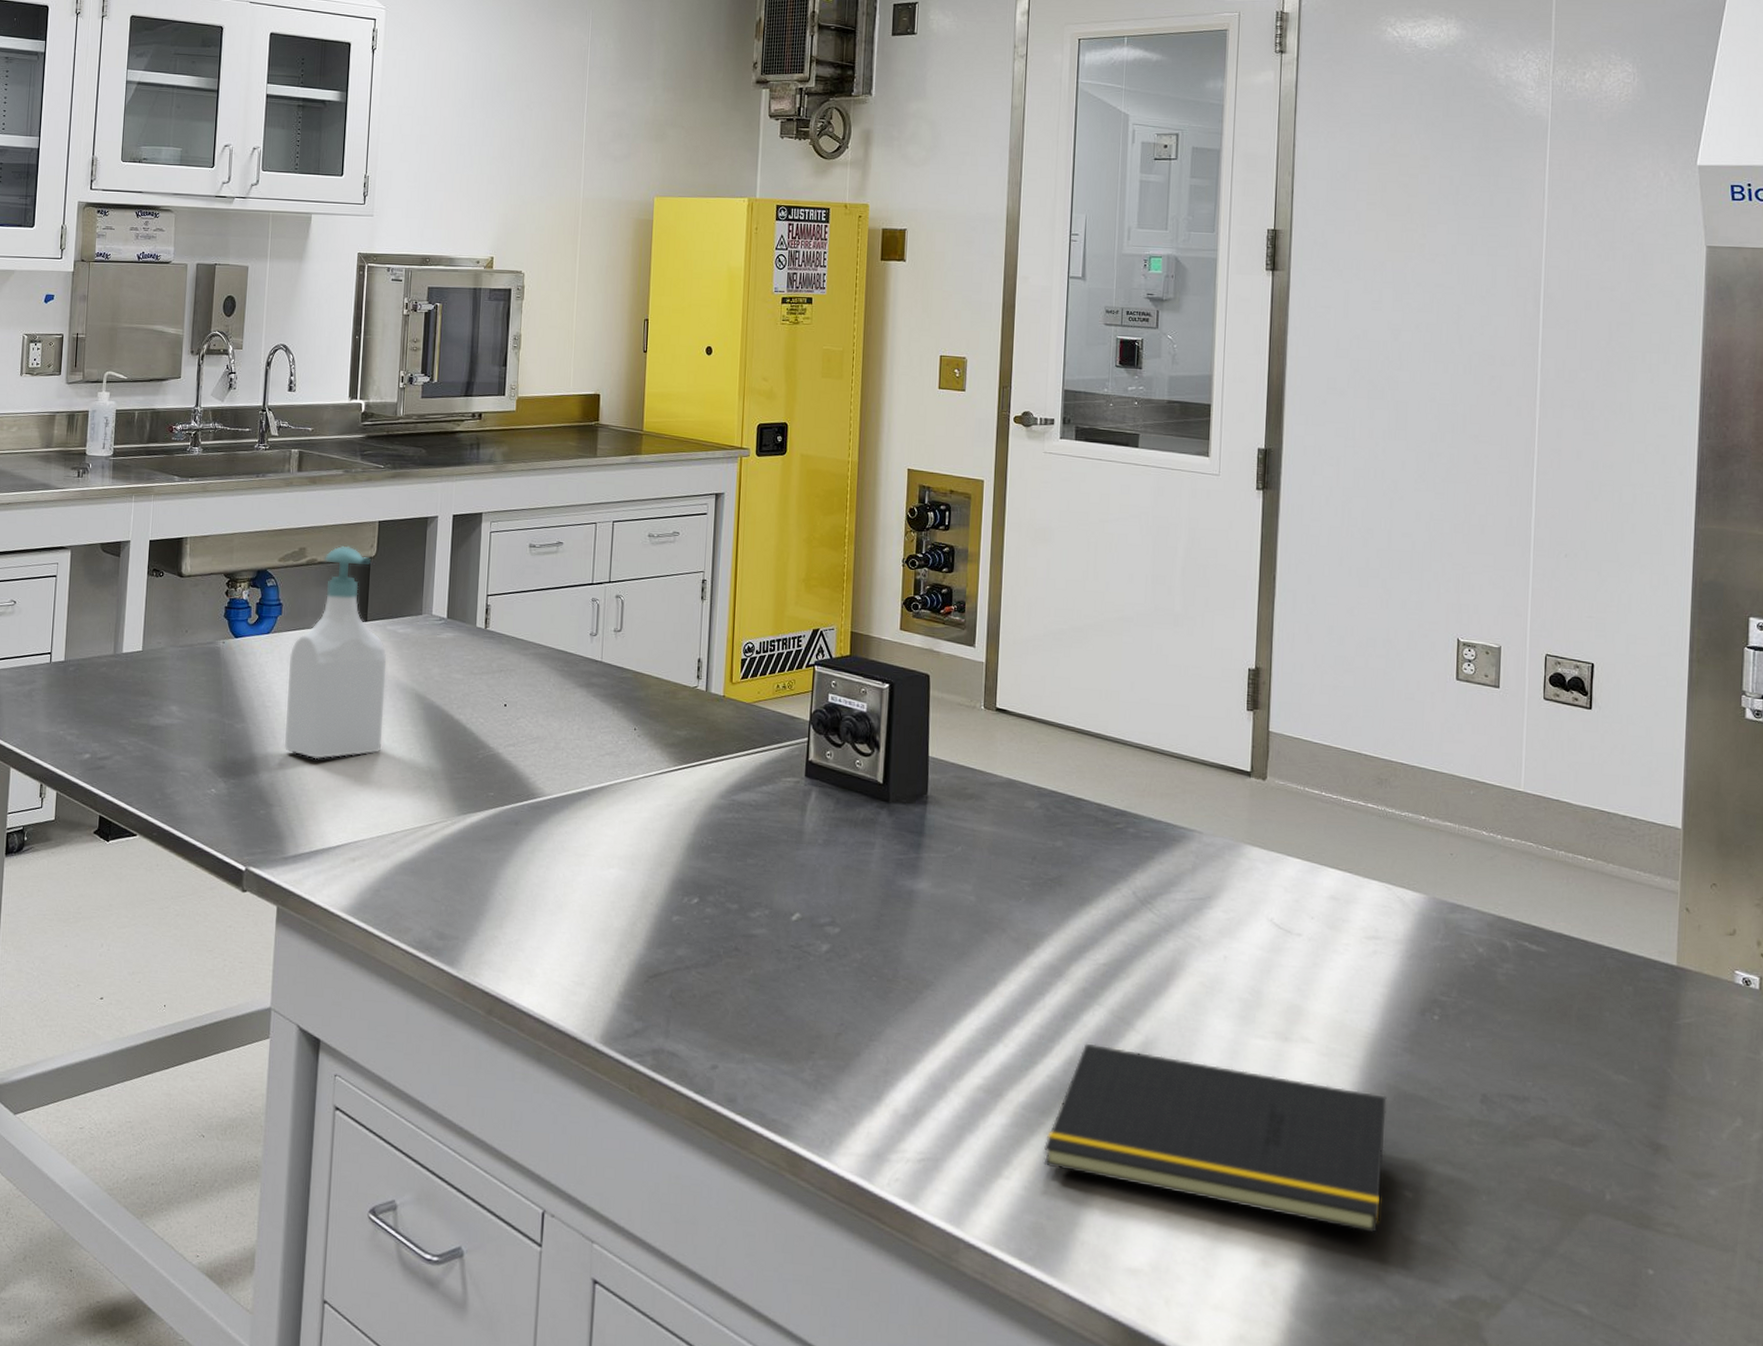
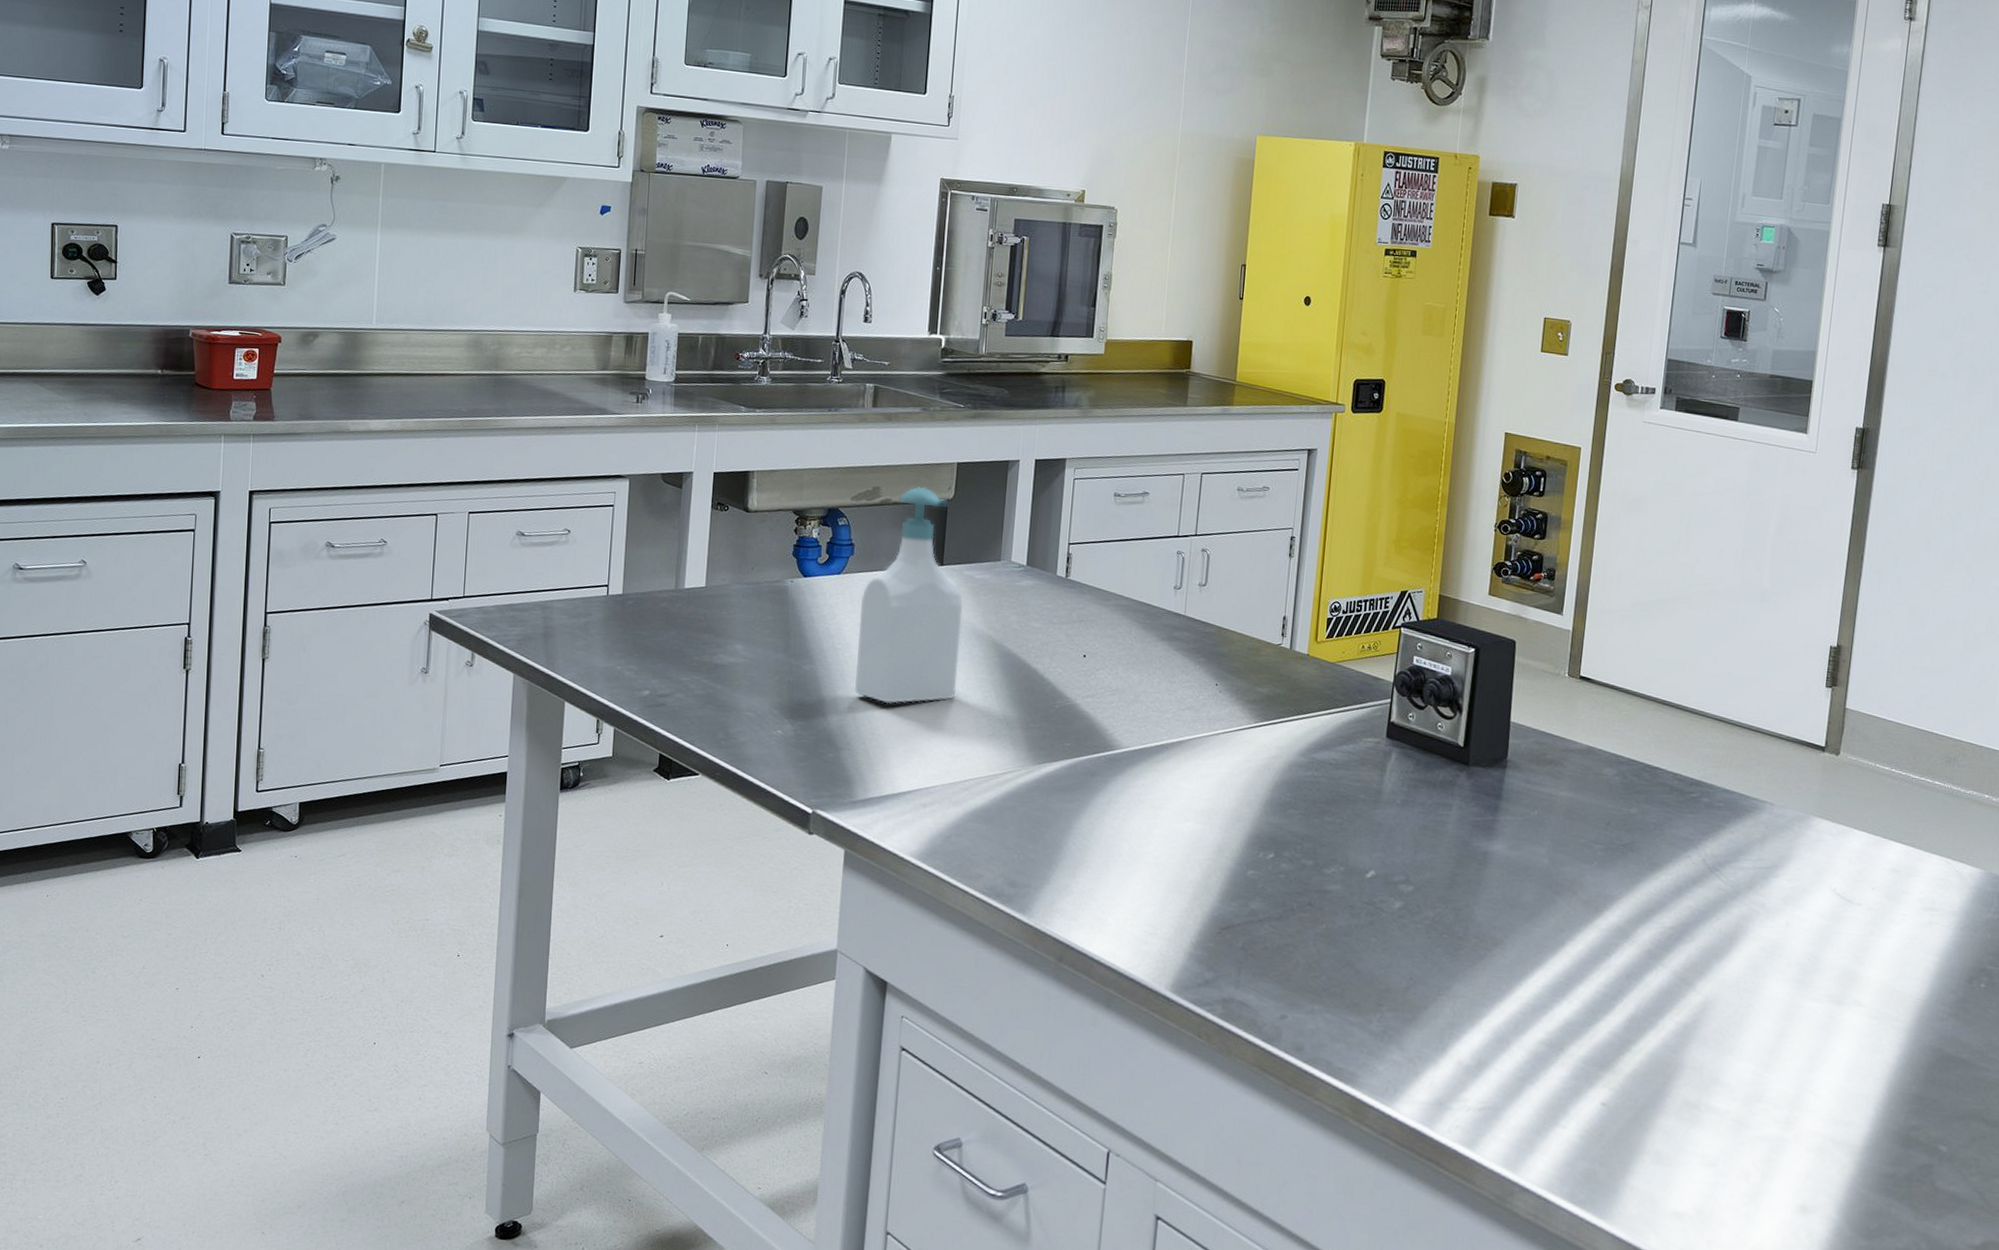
notepad: present [1043,1043,1387,1234] -> none [1599,1002,1930,1184]

